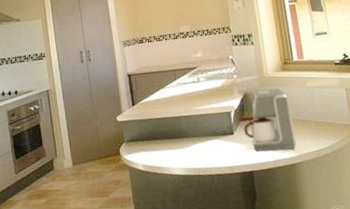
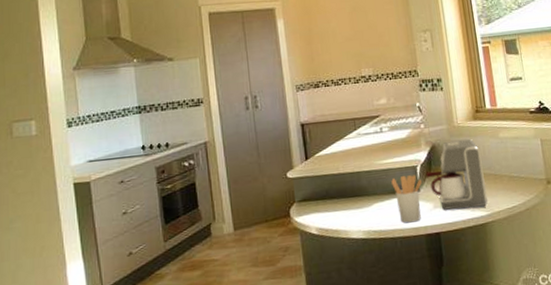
utensil holder: none [208,119,236,162] -> present [391,175,422,223]

